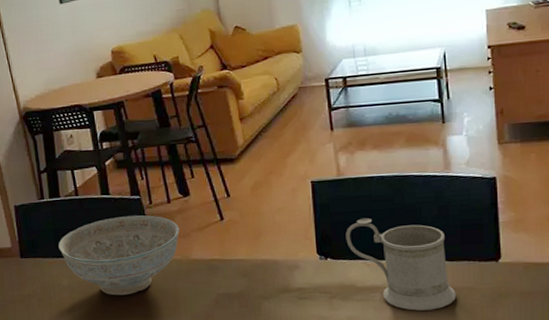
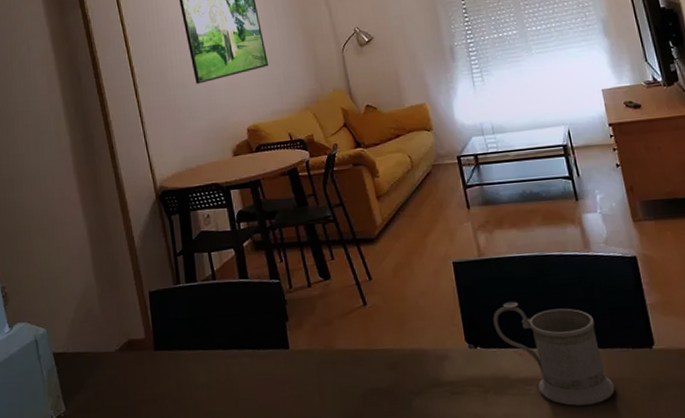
decorative bowl: present [58,215,179,296] -> none [195,301,322,393]

